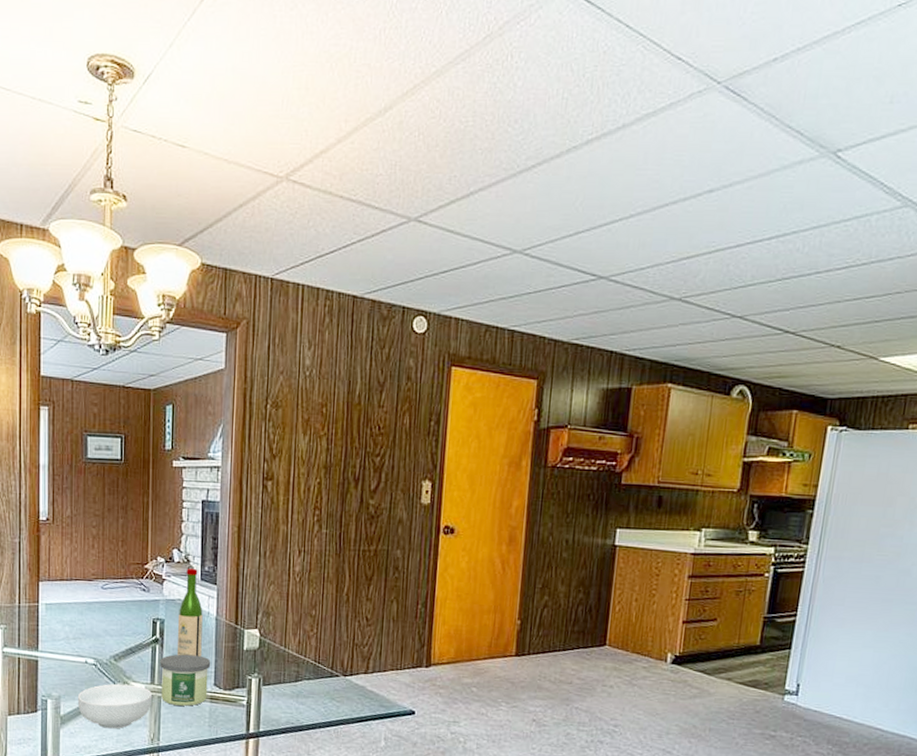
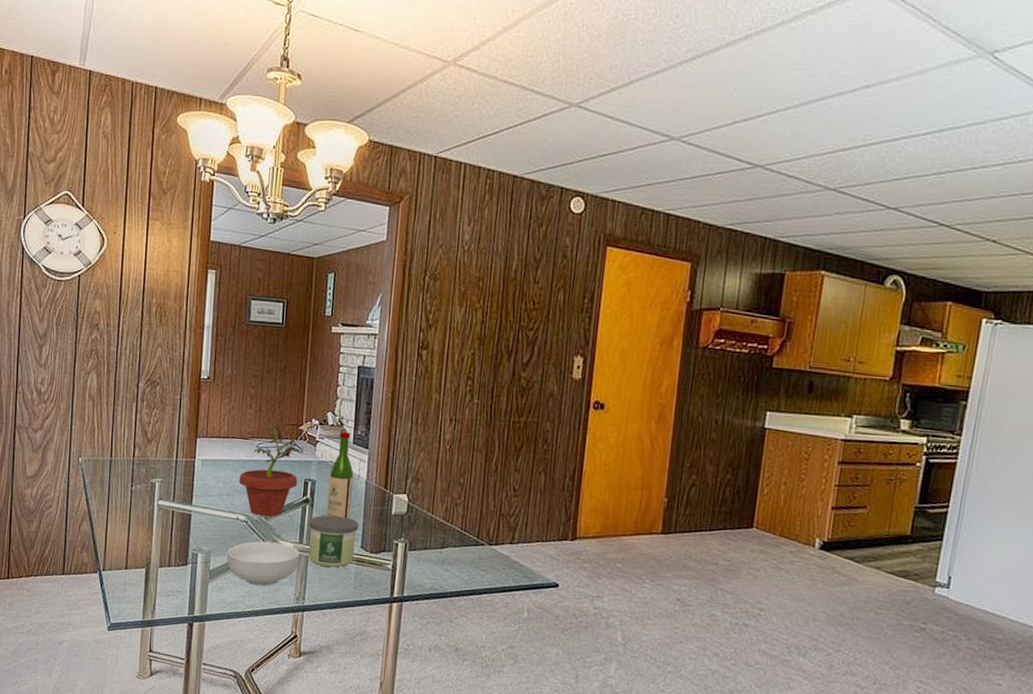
potted plant: none [86,563,151,659] -> present [239,423,305,517]

